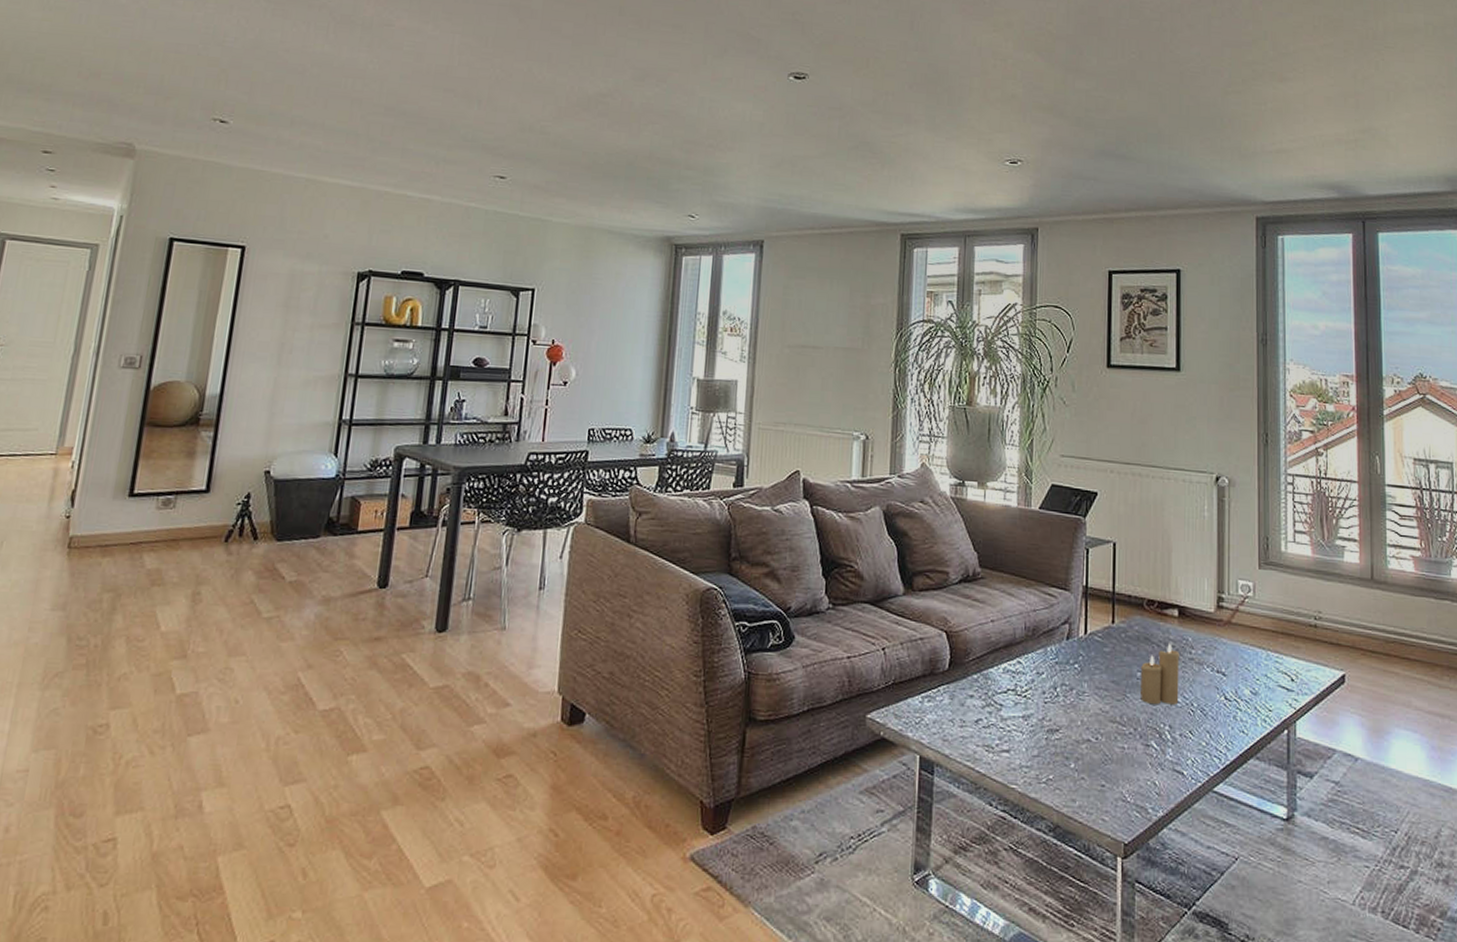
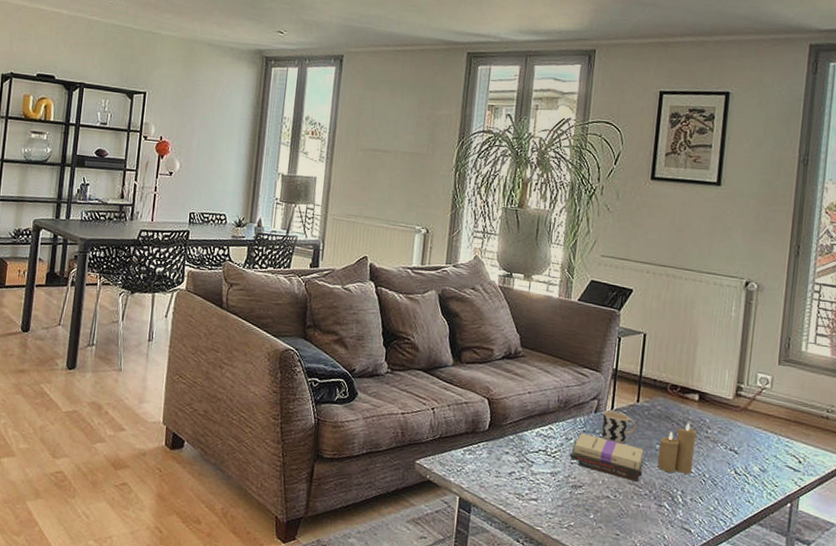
books: none [1044,664,1125,718] -> present [570,432,644,482]
cup: none [1075,636,1113,674] -> present [600,410,636,444]

